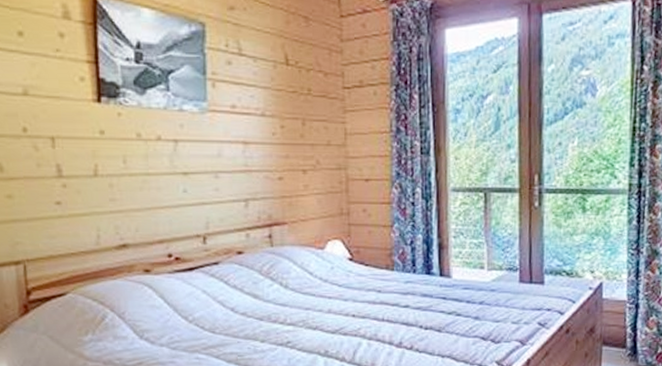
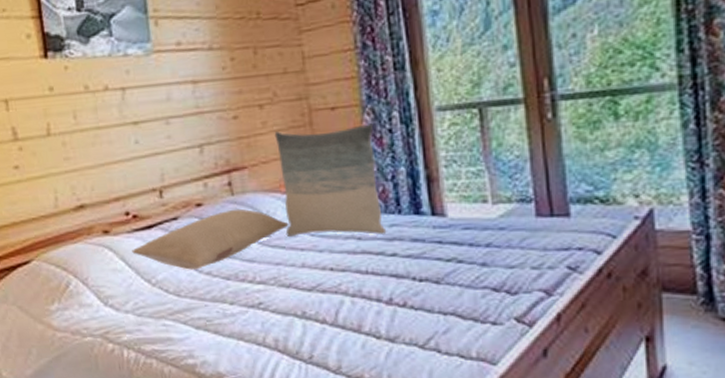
pillow: none [172,258,320,310] -> present [132,208,289,270]
pillow: none [314,195,403,289] -> present [274,123,387,236]

